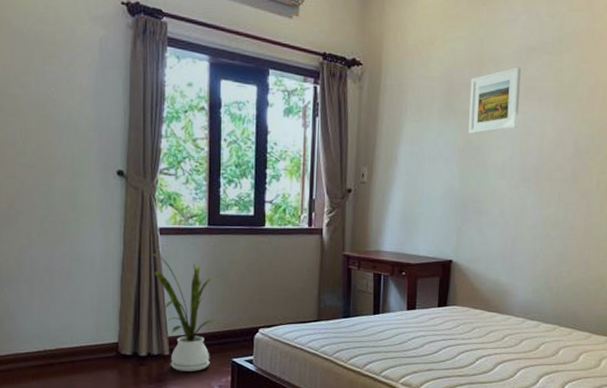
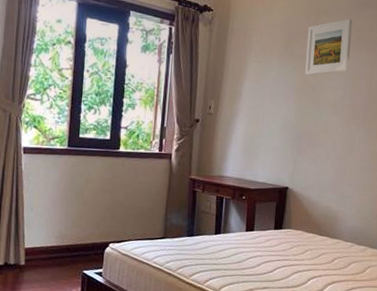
house plant: present [148,253,223,371] -> none [12,169,76,282]

